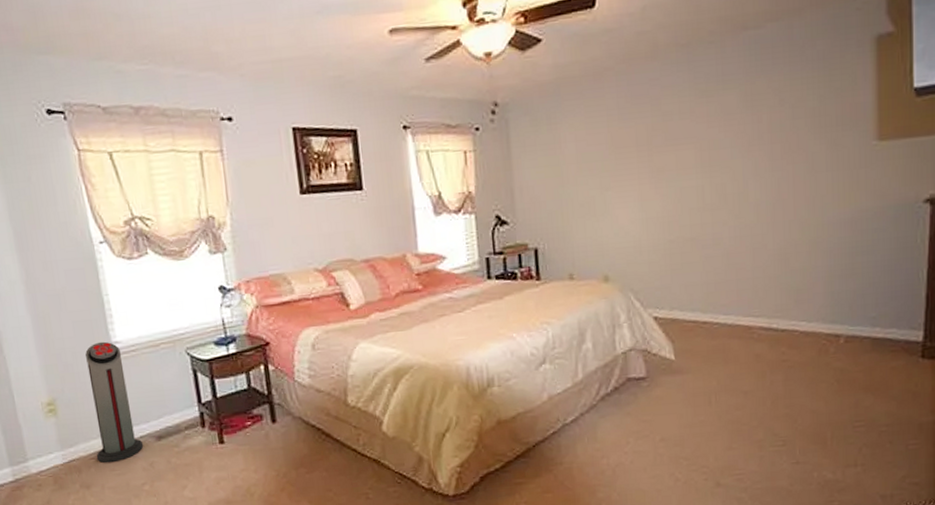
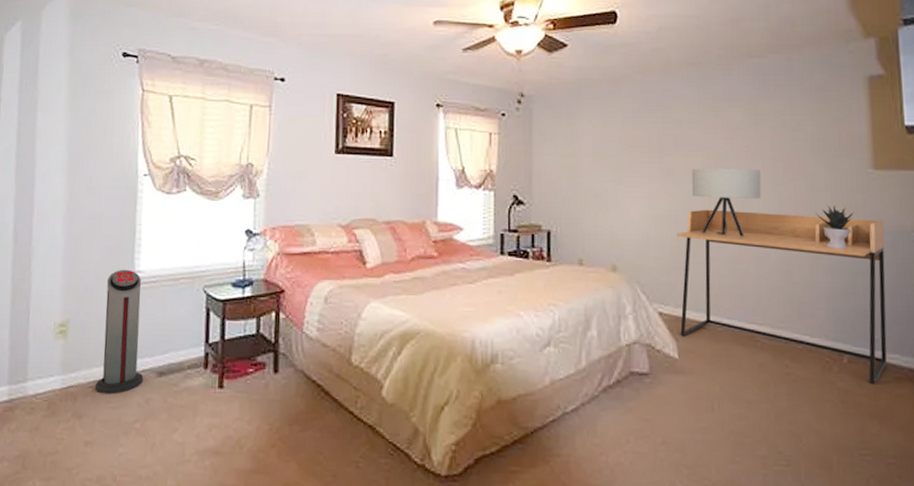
desk: none [670,194,887,361] -> present [677,209,887,385]
table lamp: none [684,156,758,232] -> present [692,168,761,237]
potted plant: none [815,184,855,231] -> present [816,204,854,249]

